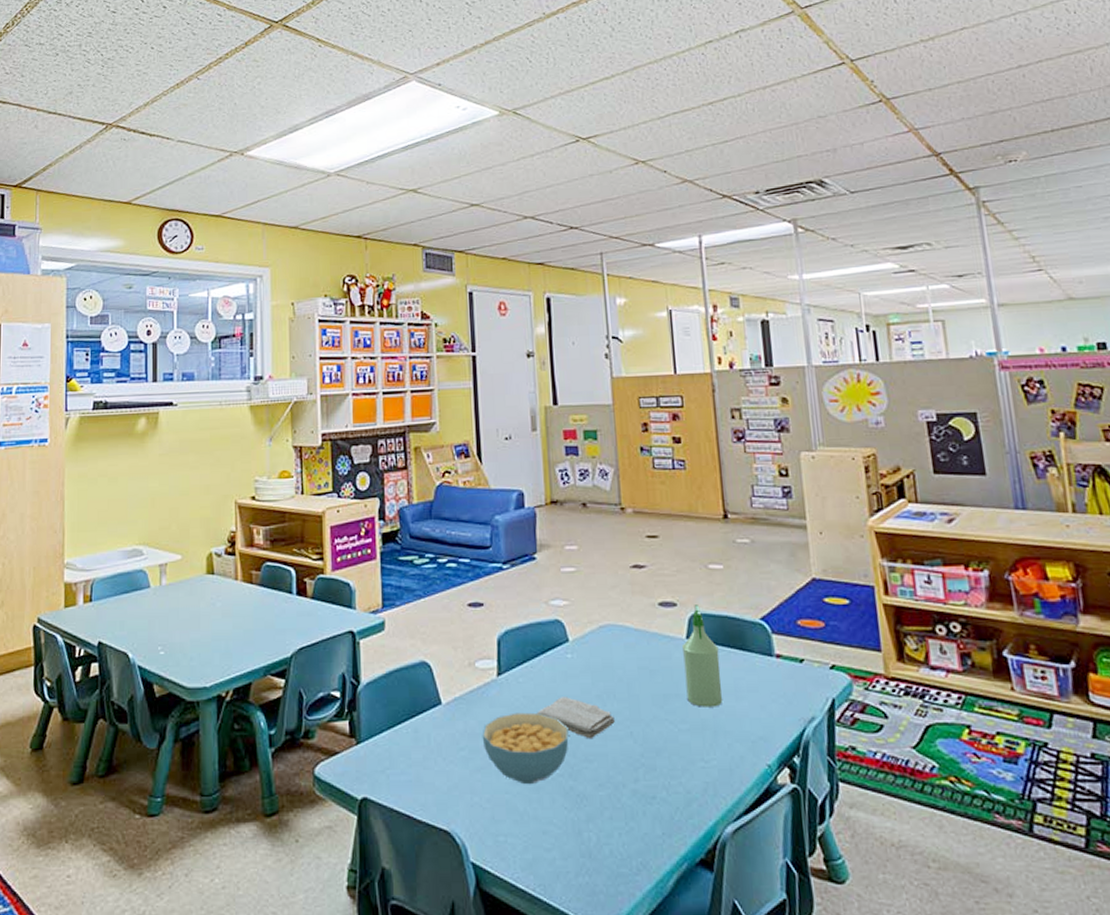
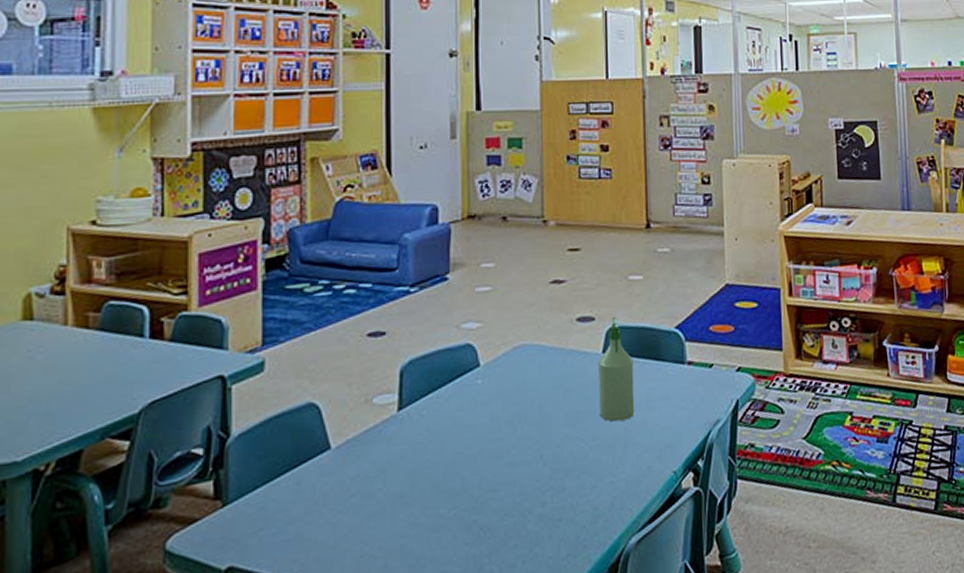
cereal bowl: present [482,712,569,785] -> none [377,446,475,526]
washcloth: present [537,697,615,740] -> none [440,425,525,468]

